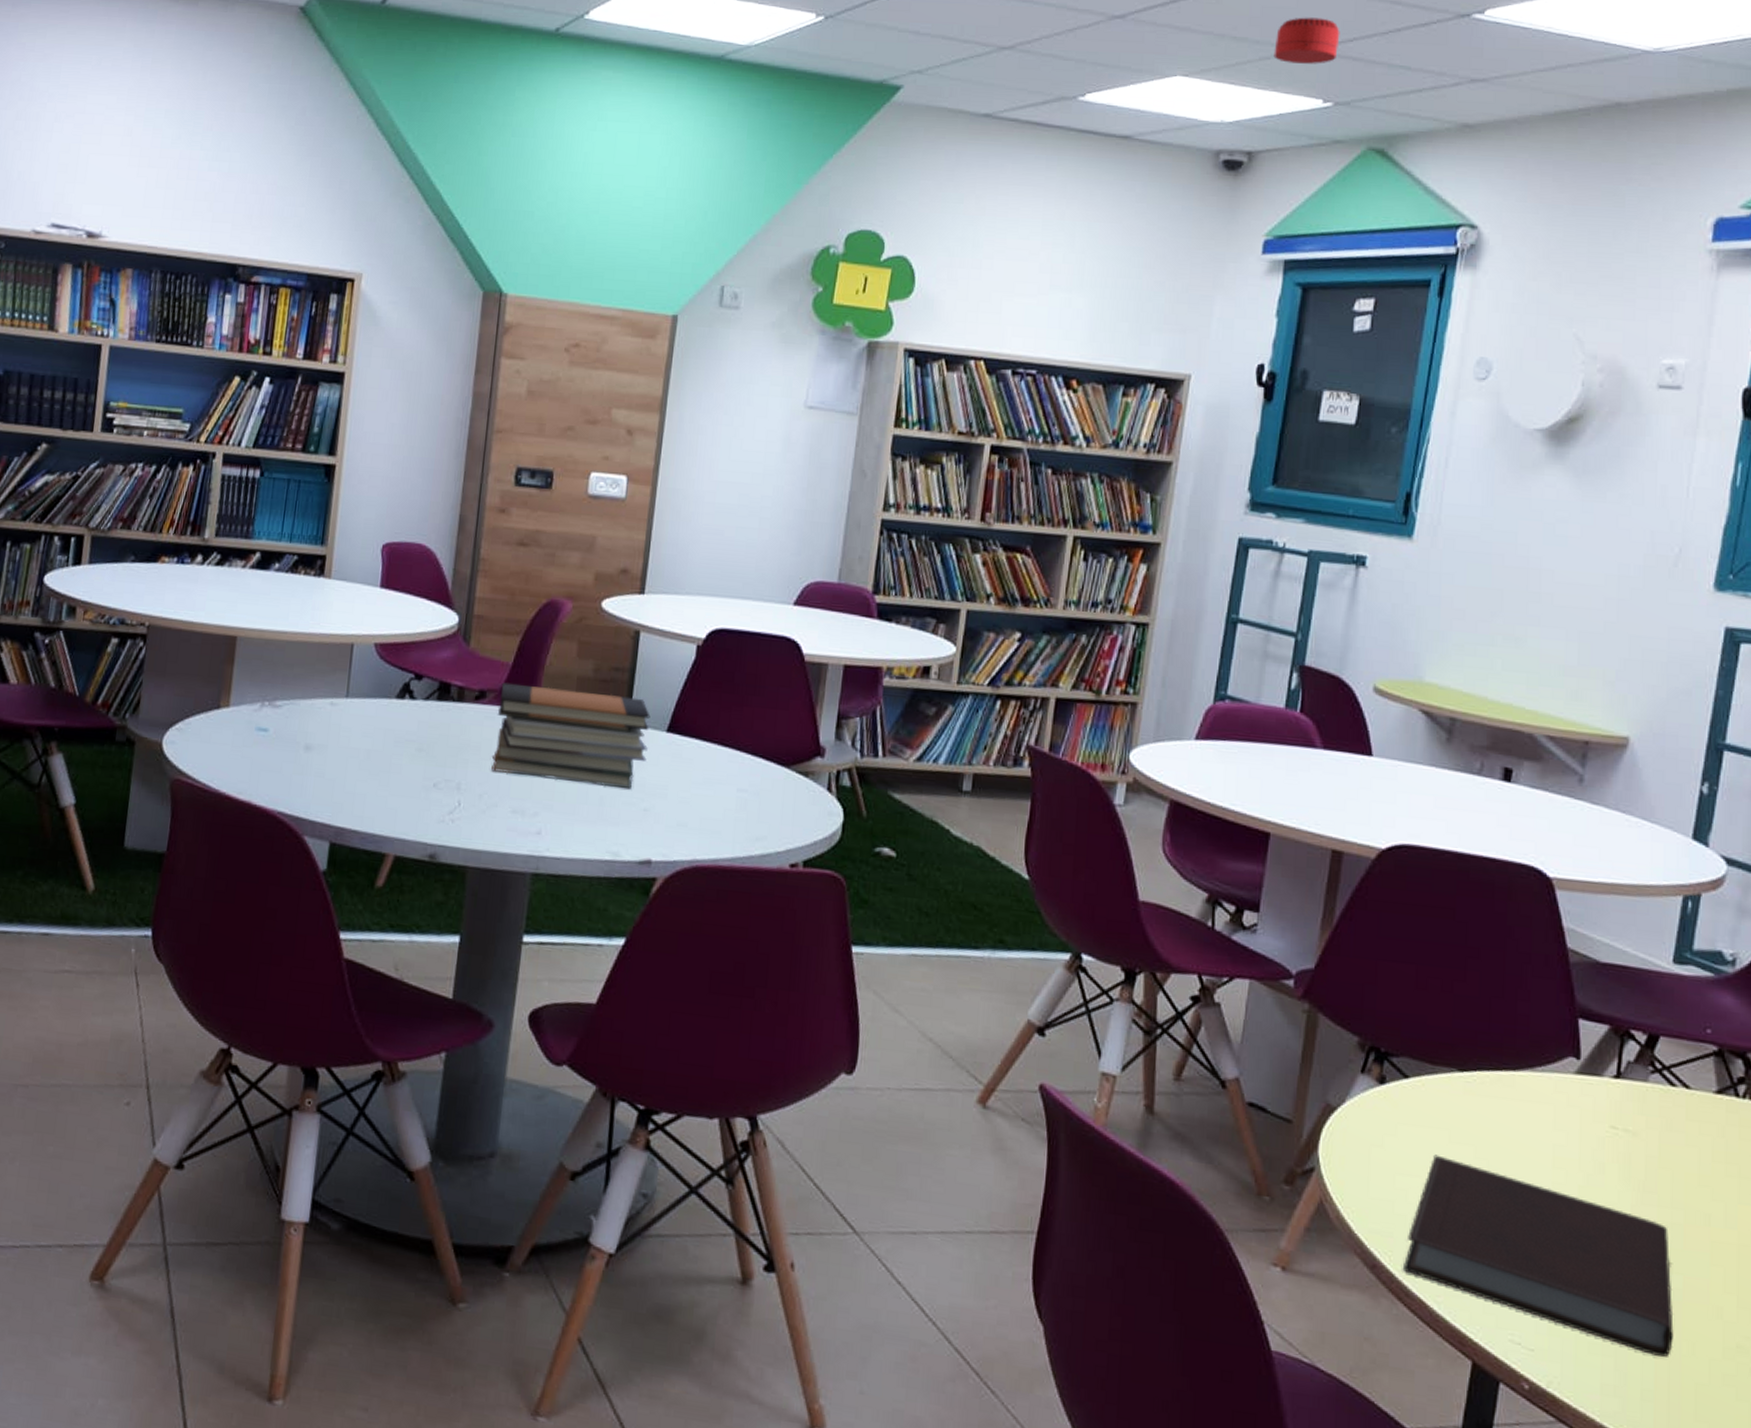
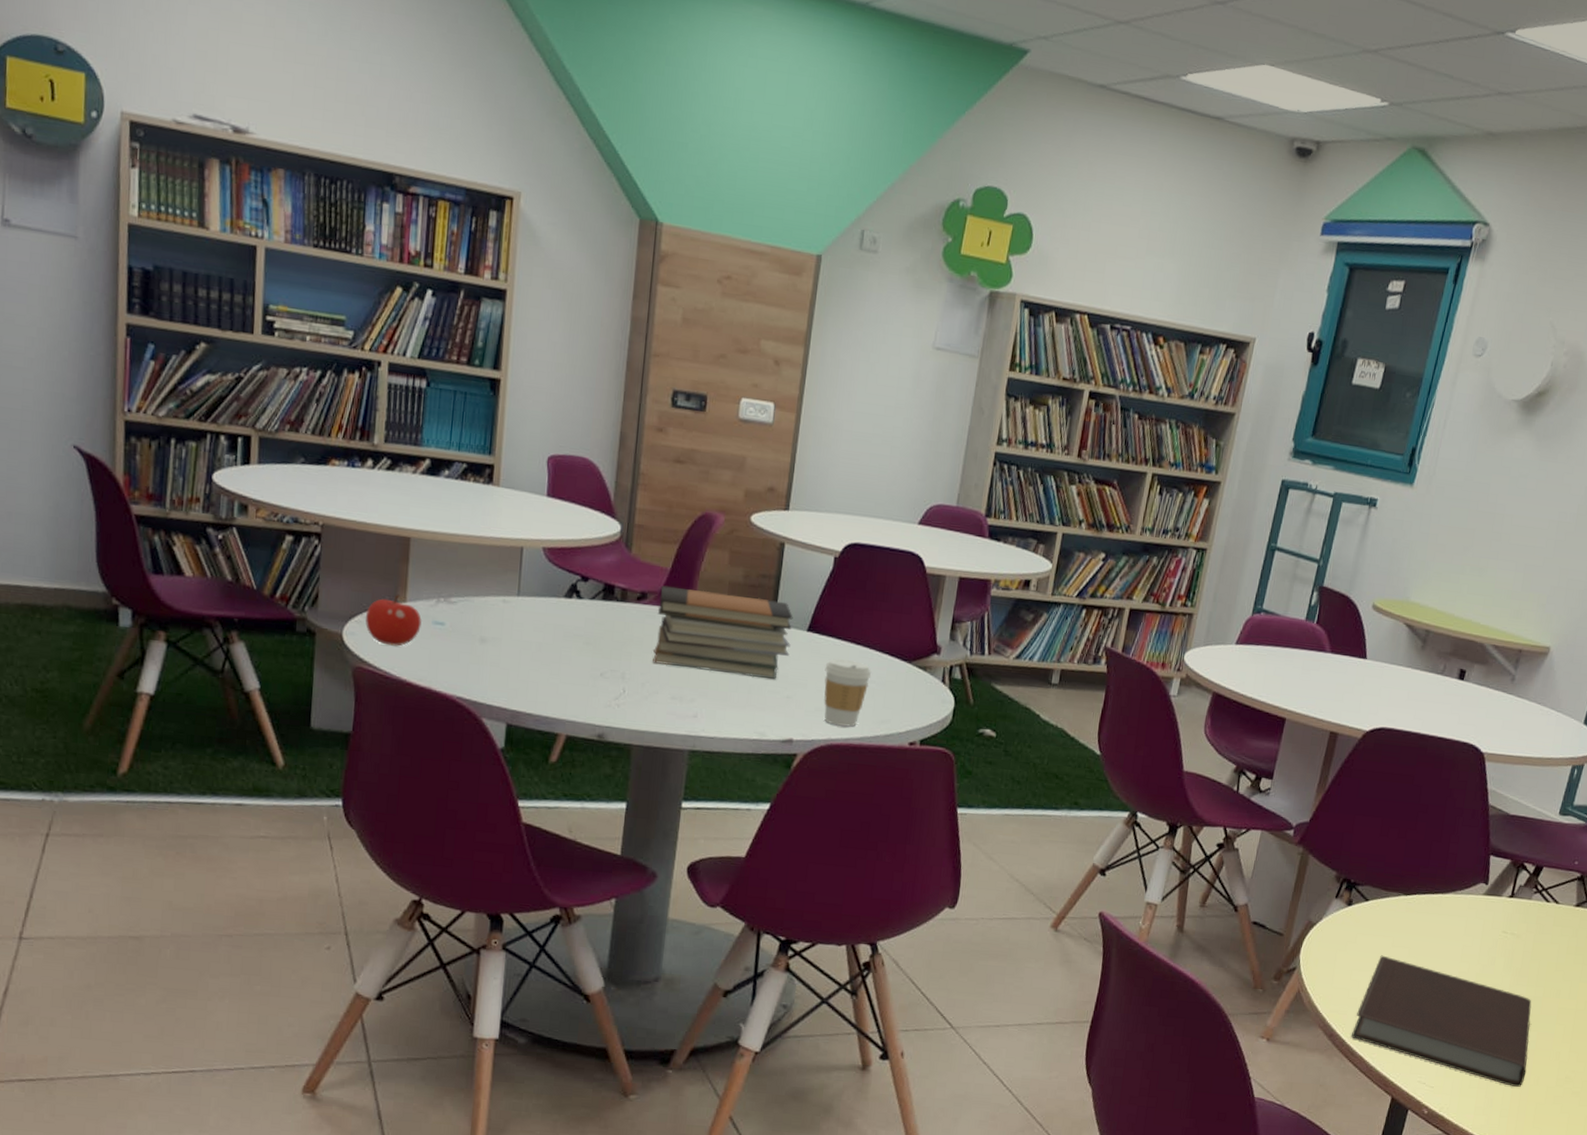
fruit: none [186,698,245,756] -> present [365,594,422,646]
coffee cup: none [687,764,743,846] -> present [824,659,872,727]
smoke detector: present [1273,17,1340,64] -> none [1345,20,1401,66]

